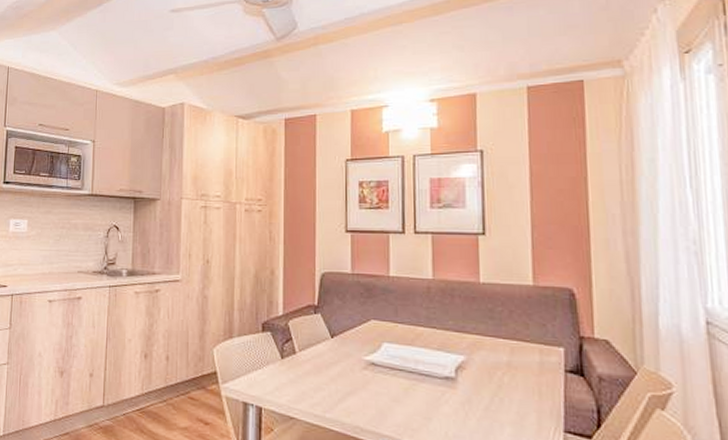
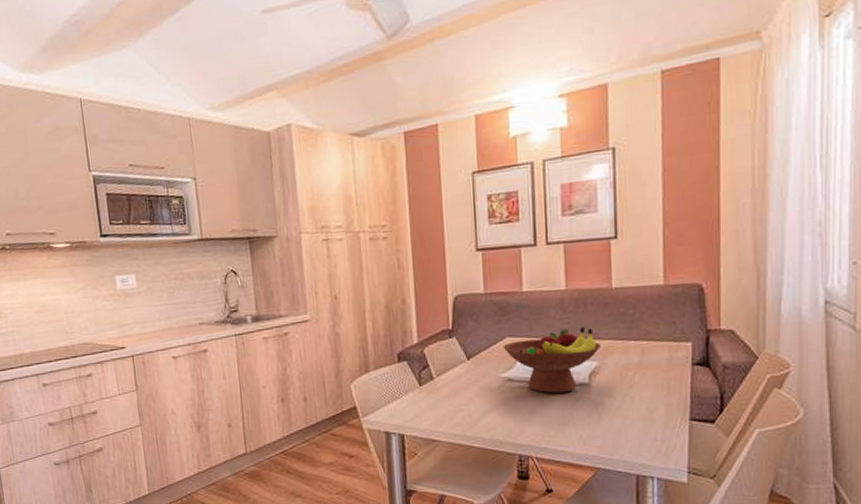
fruit bowl: none [367,317,468,385] -> present [503,327,601,394]

